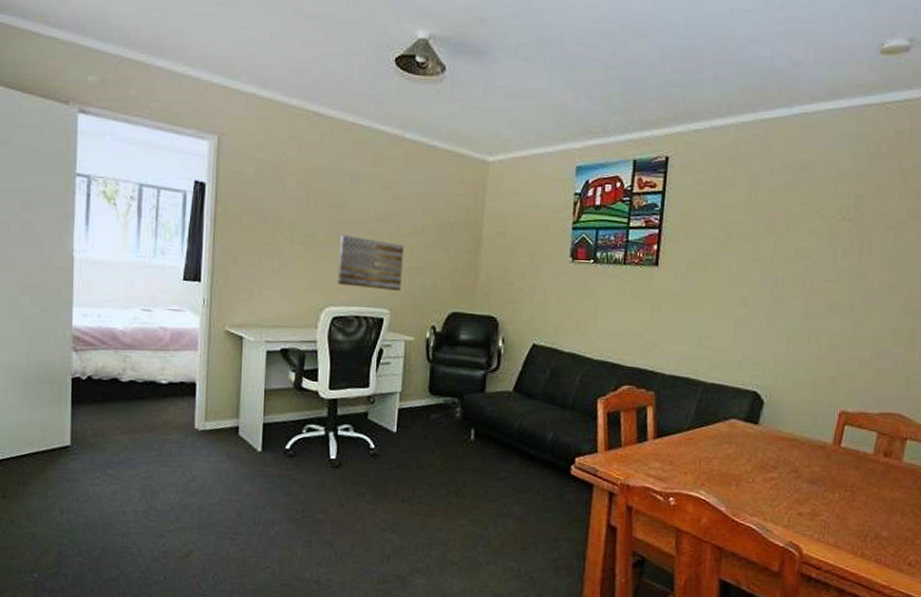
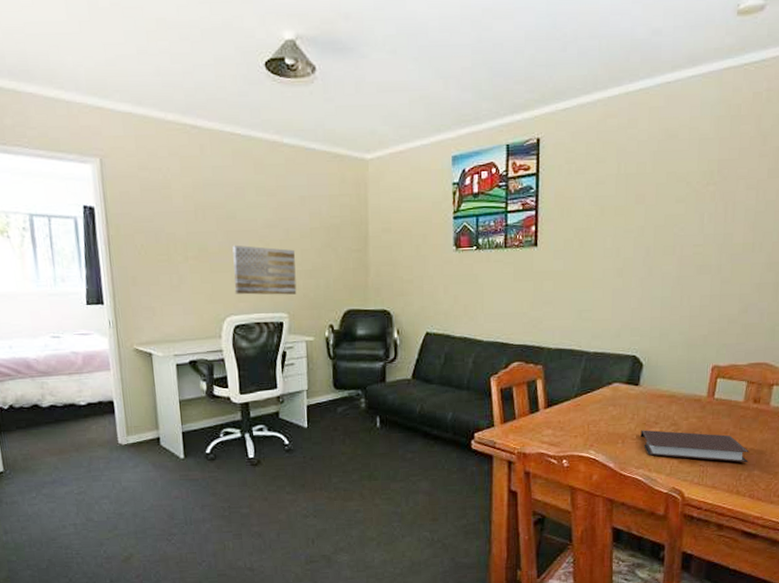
notebook: none [757,473,878,523] -> present [641,430,749,463]

